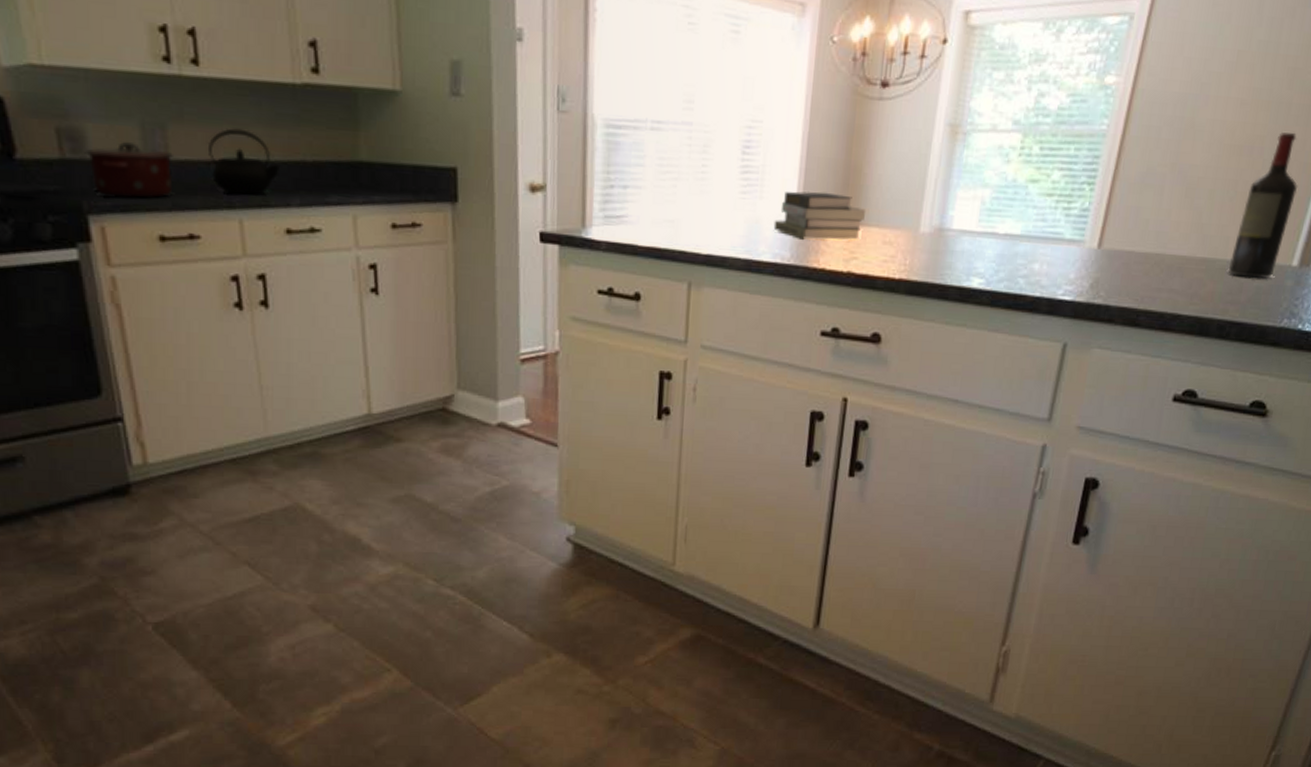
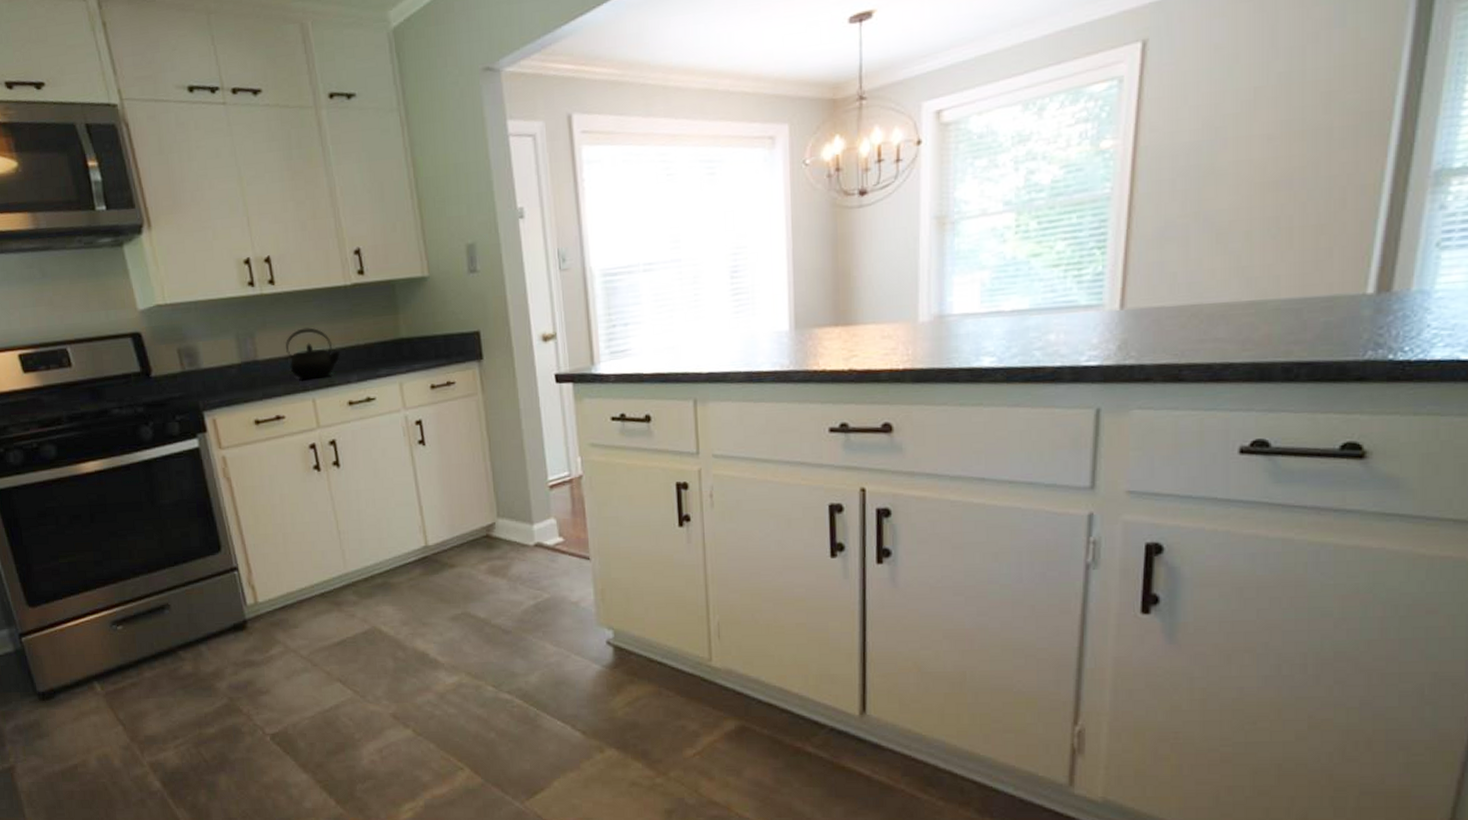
casserole: present [84,141,175,199] -> none [198,350,263,396]
books: present [773,191,865,241] -> none [769,299,859,346]
wine bottle: present [1228,132,1298,279] -> none [1284,156,1358,315]

